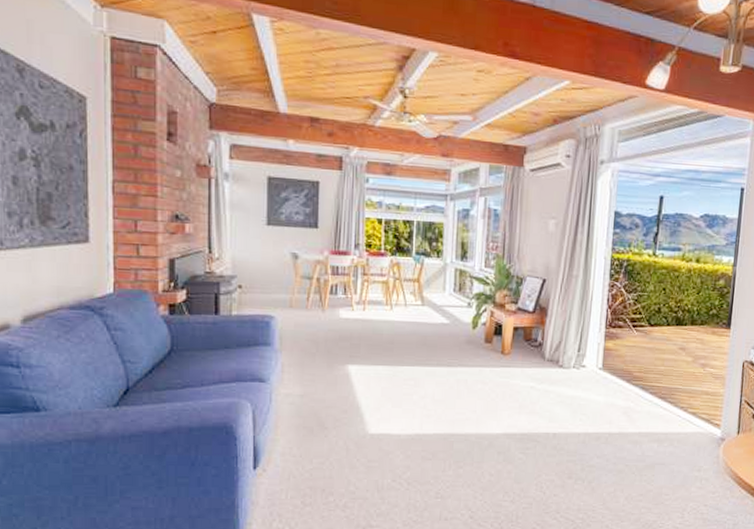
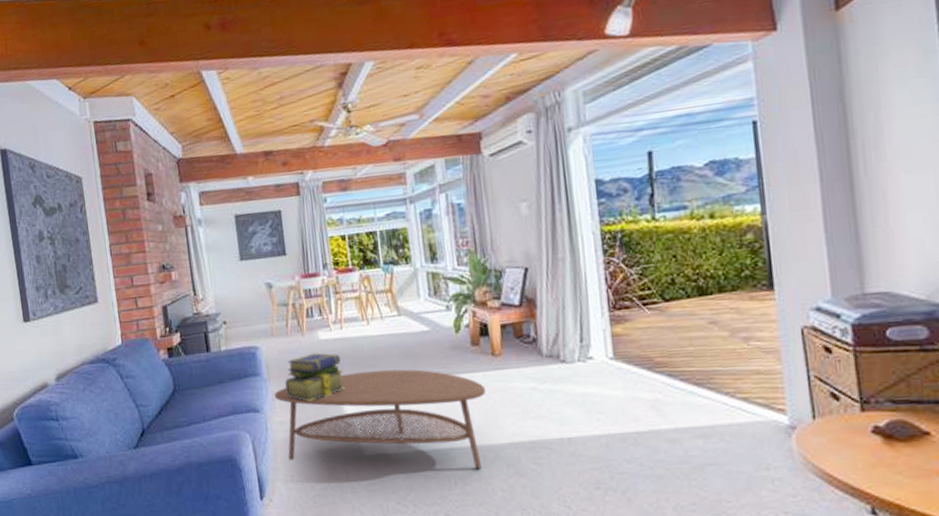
coffee table: none [284,354,491,455] -> present [275,369,487,470]
stack of books: none [297,330,359,377] -> present [285,353,345,401]

